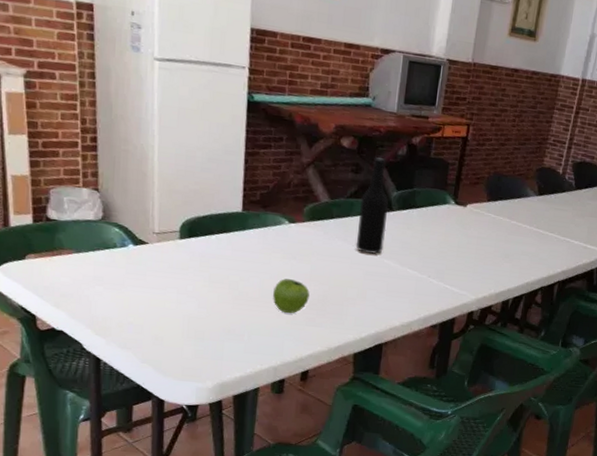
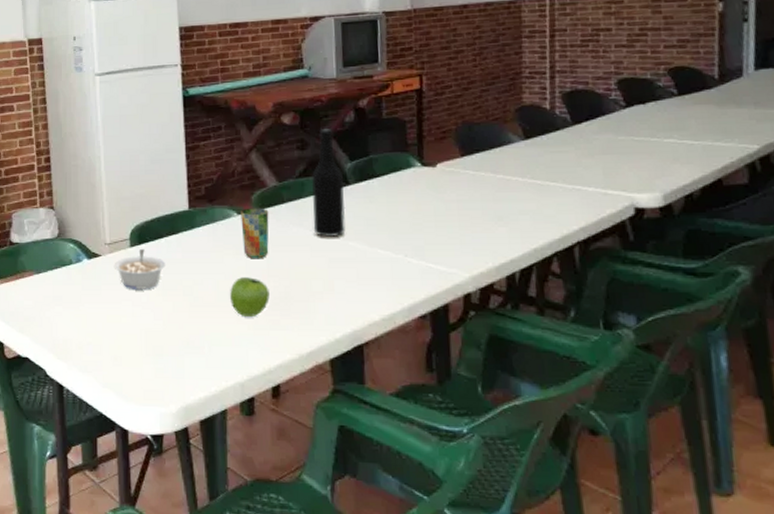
legume: none [161,241,214,280] -> present [114,248,165,291]
cup: none [290,218,318,264] -> present [241,208,269,258]

